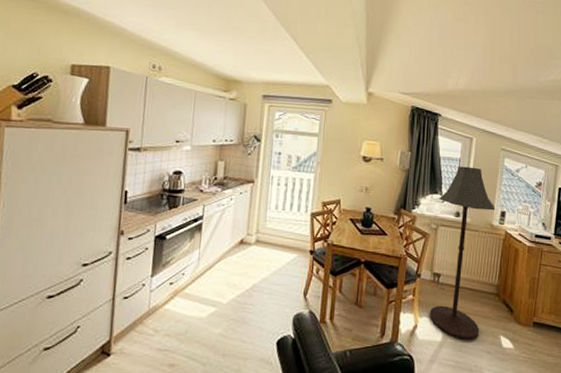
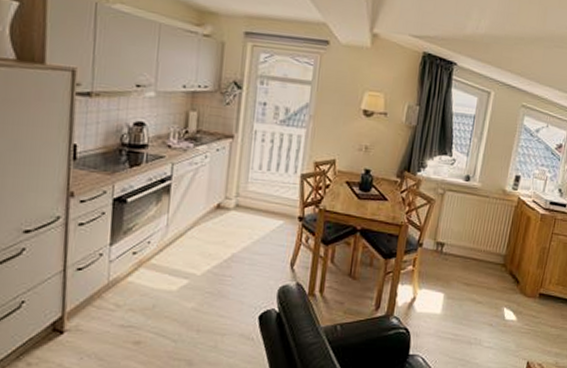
floor lamp: present [429,166,495,341] -> none [429,124,510,313]

